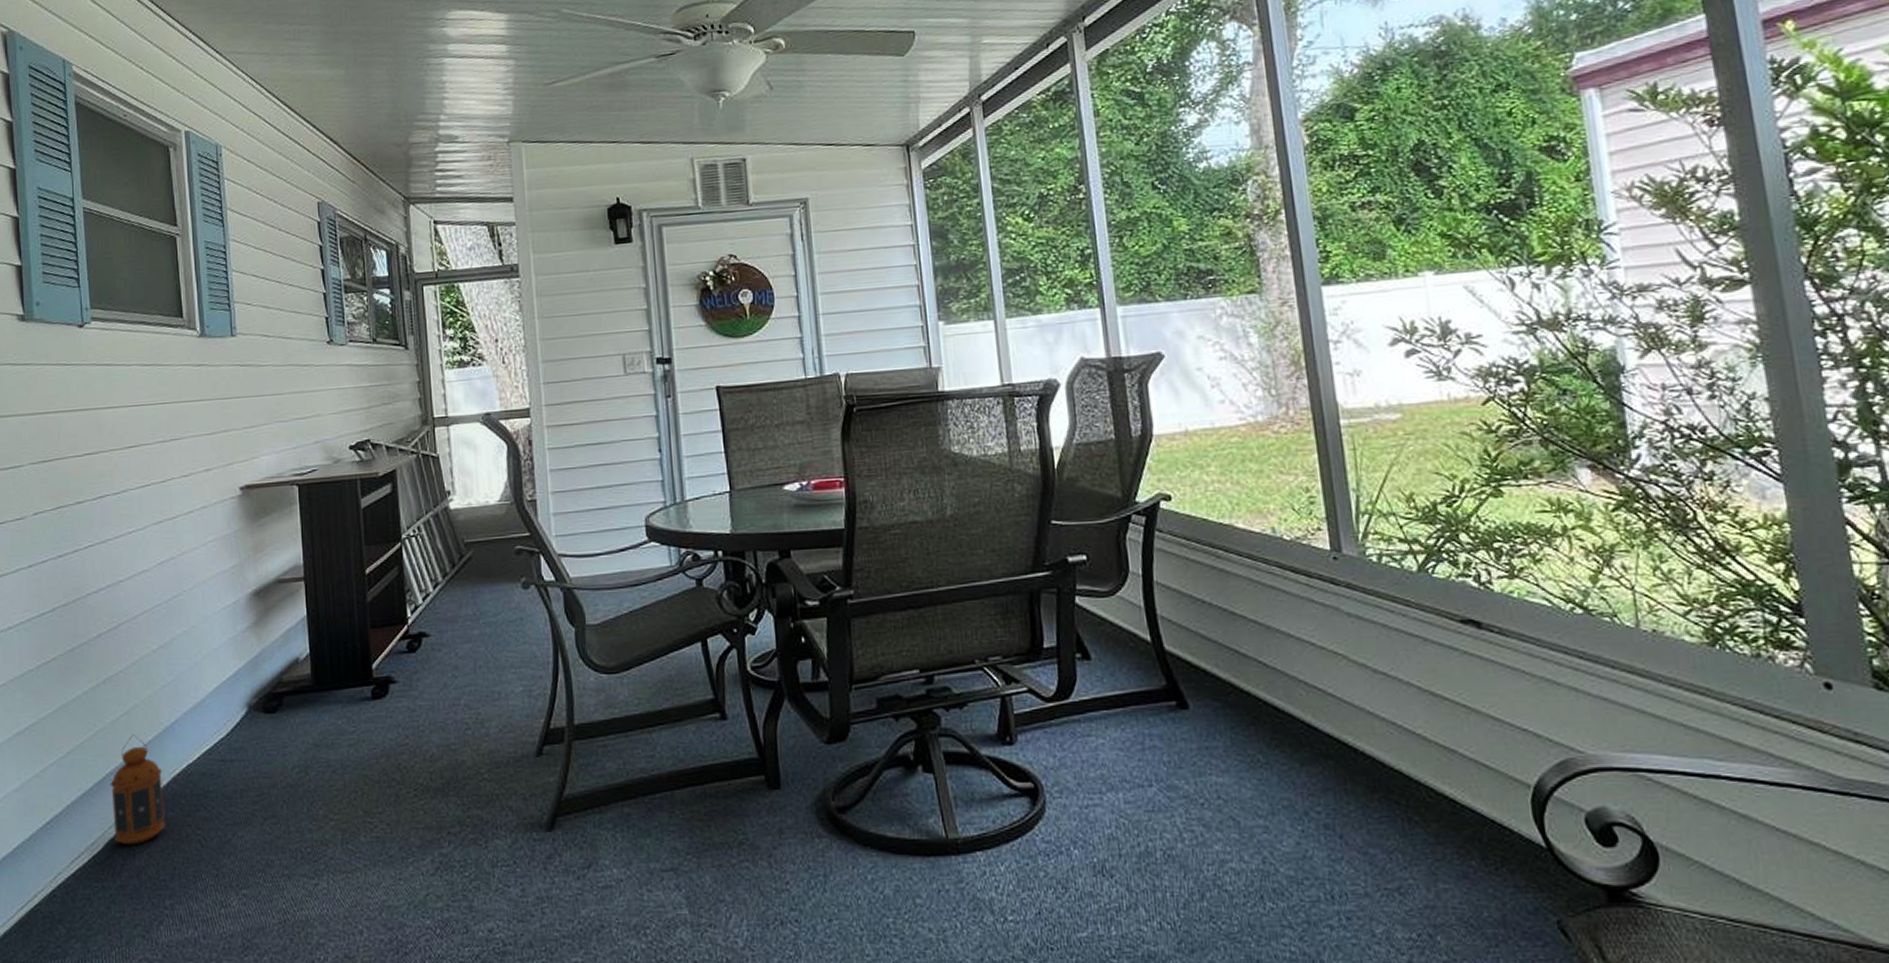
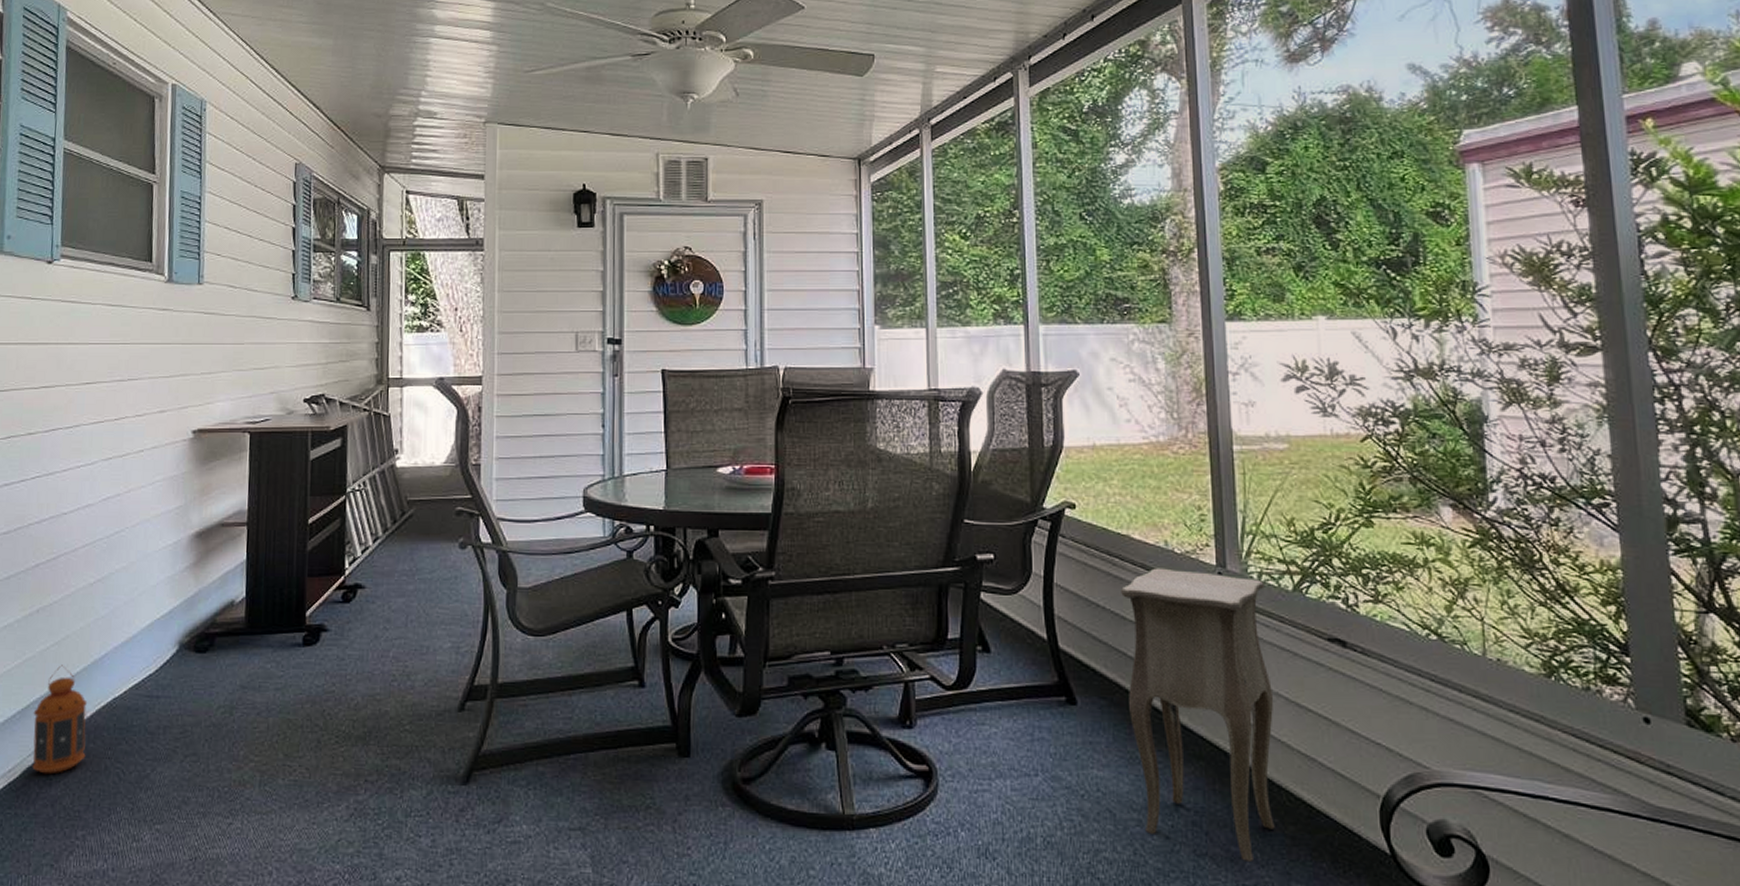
side table: none [1228,557,1416,863] -> present [1121,568,1275,861]

